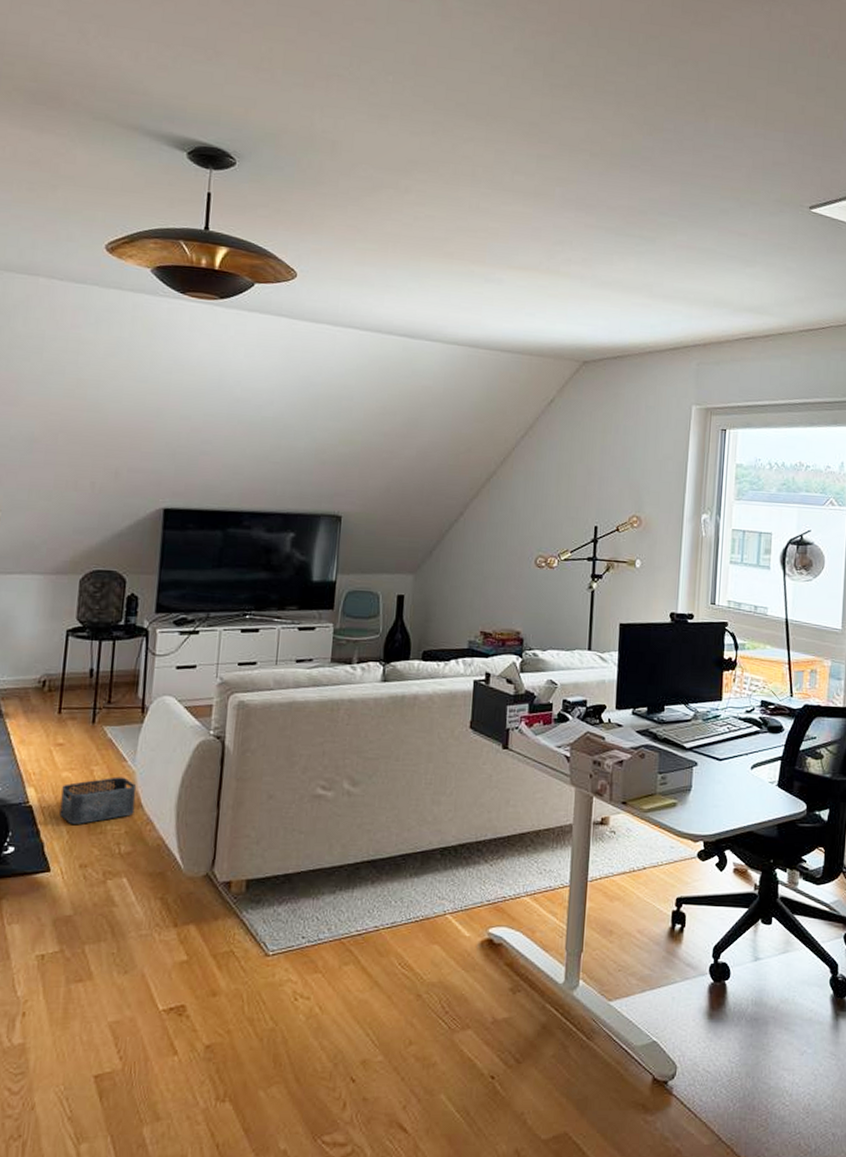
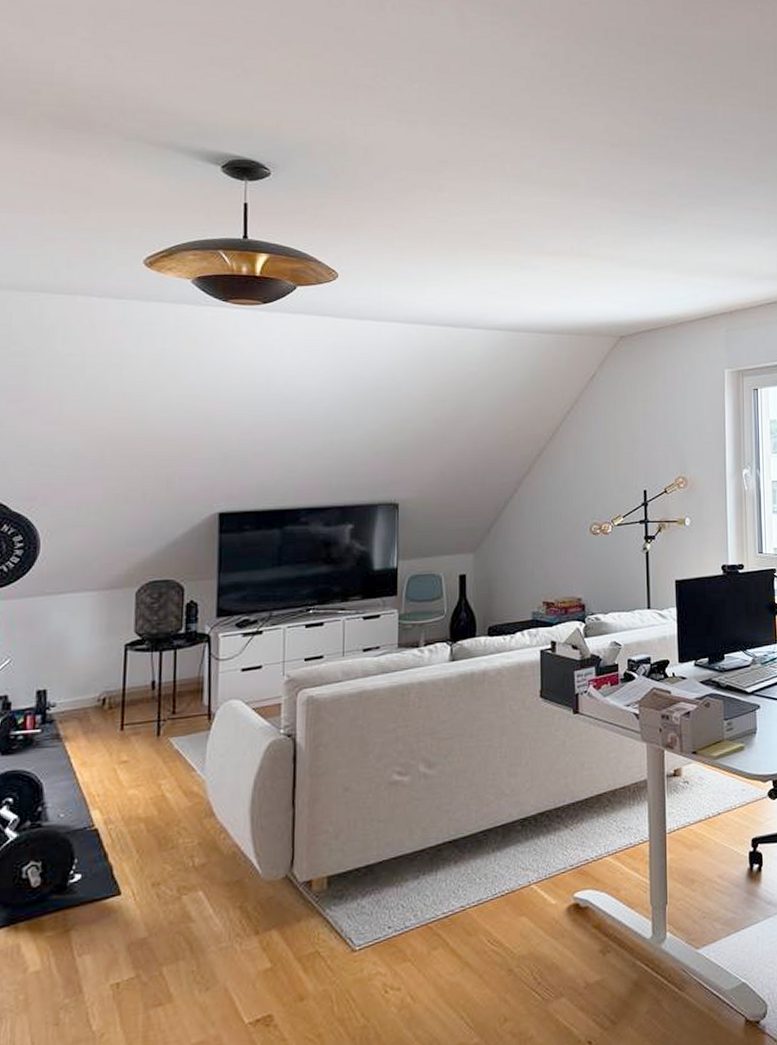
storage bin: present [59,776,137,824] -> none [128,787,208,842]

